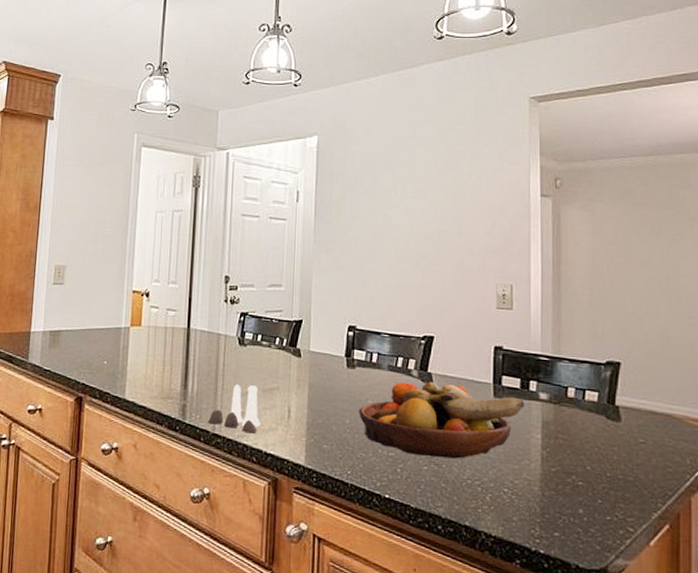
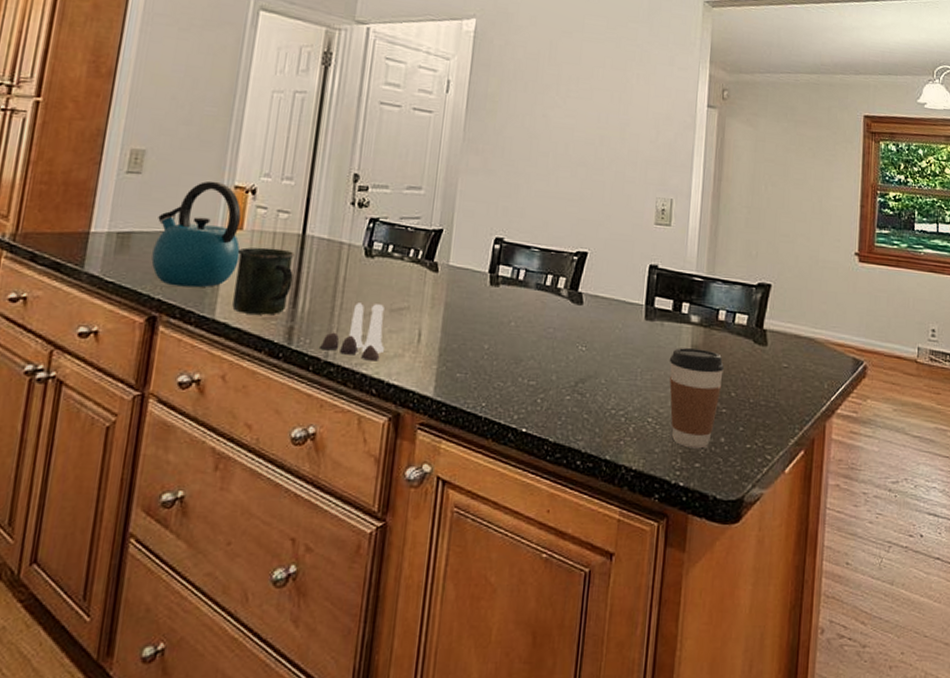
kettle: none [76,287,141,374] -> present [151,181,241,288]
mug: none [138,339,183,395] -> present [232,247,295,315]
fruit bowl: present [359,381,525,459] -> none [499,302,676,387]
coffee cup: none [520,423,578,519] -> present [669,348,725,449]

